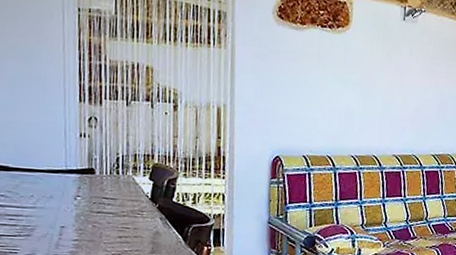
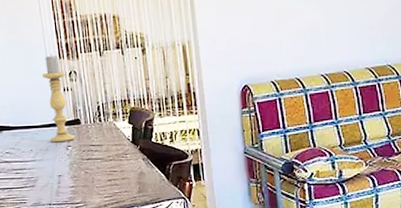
candle holder: none [56,95,86,191] -> present [42,54,75,143]

